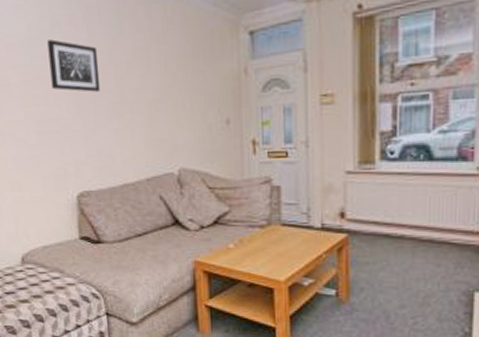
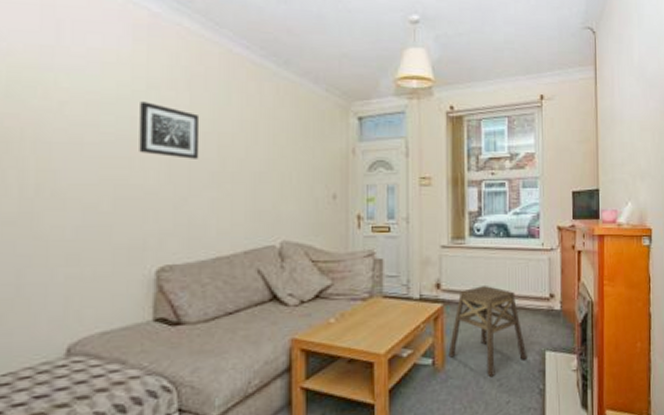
stool: none [354,216,450,315] -> present [448,286,527,378]

